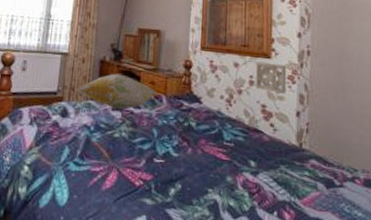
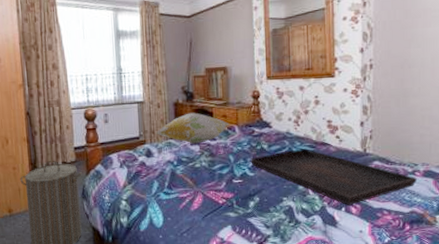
serving tray: none [176,132,357,209] -> present [251,149,417,205]
wall ornament: present [255,61,287,94] -> none [320,81,350,108]

